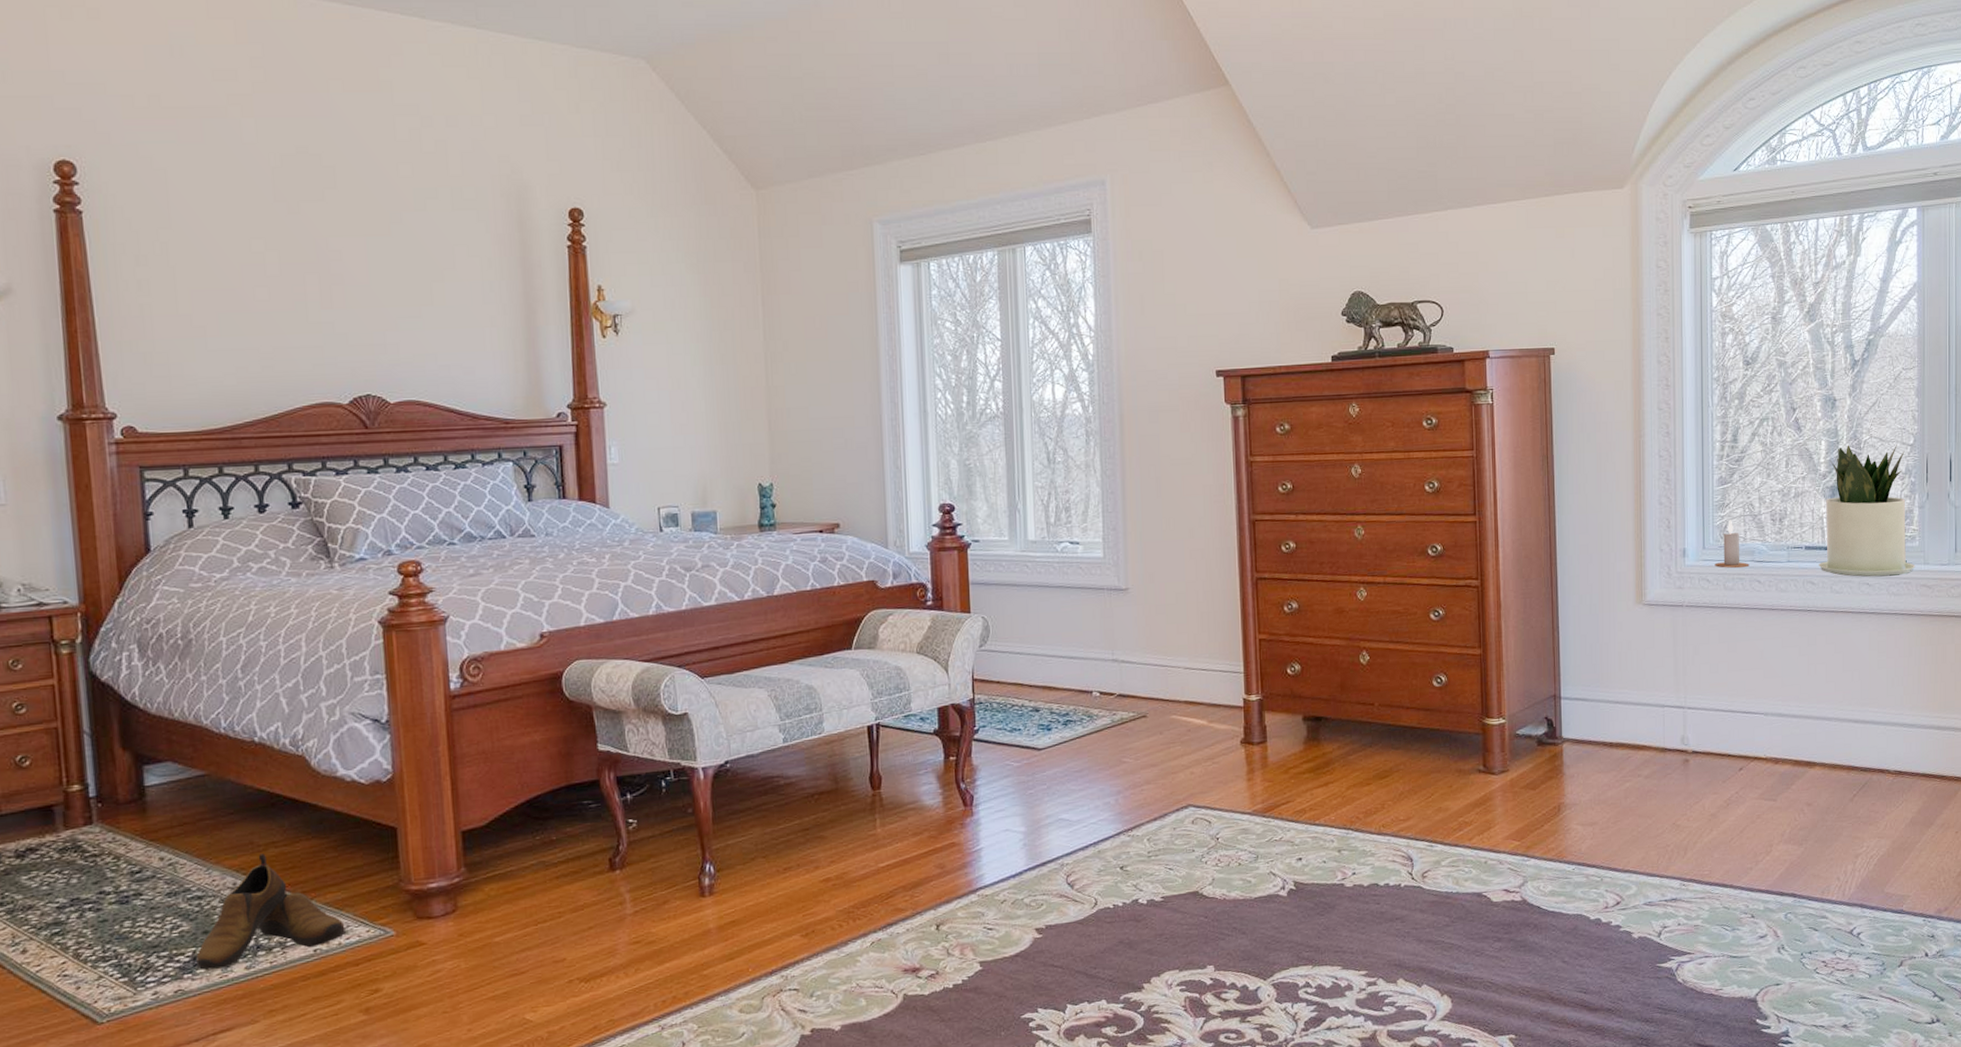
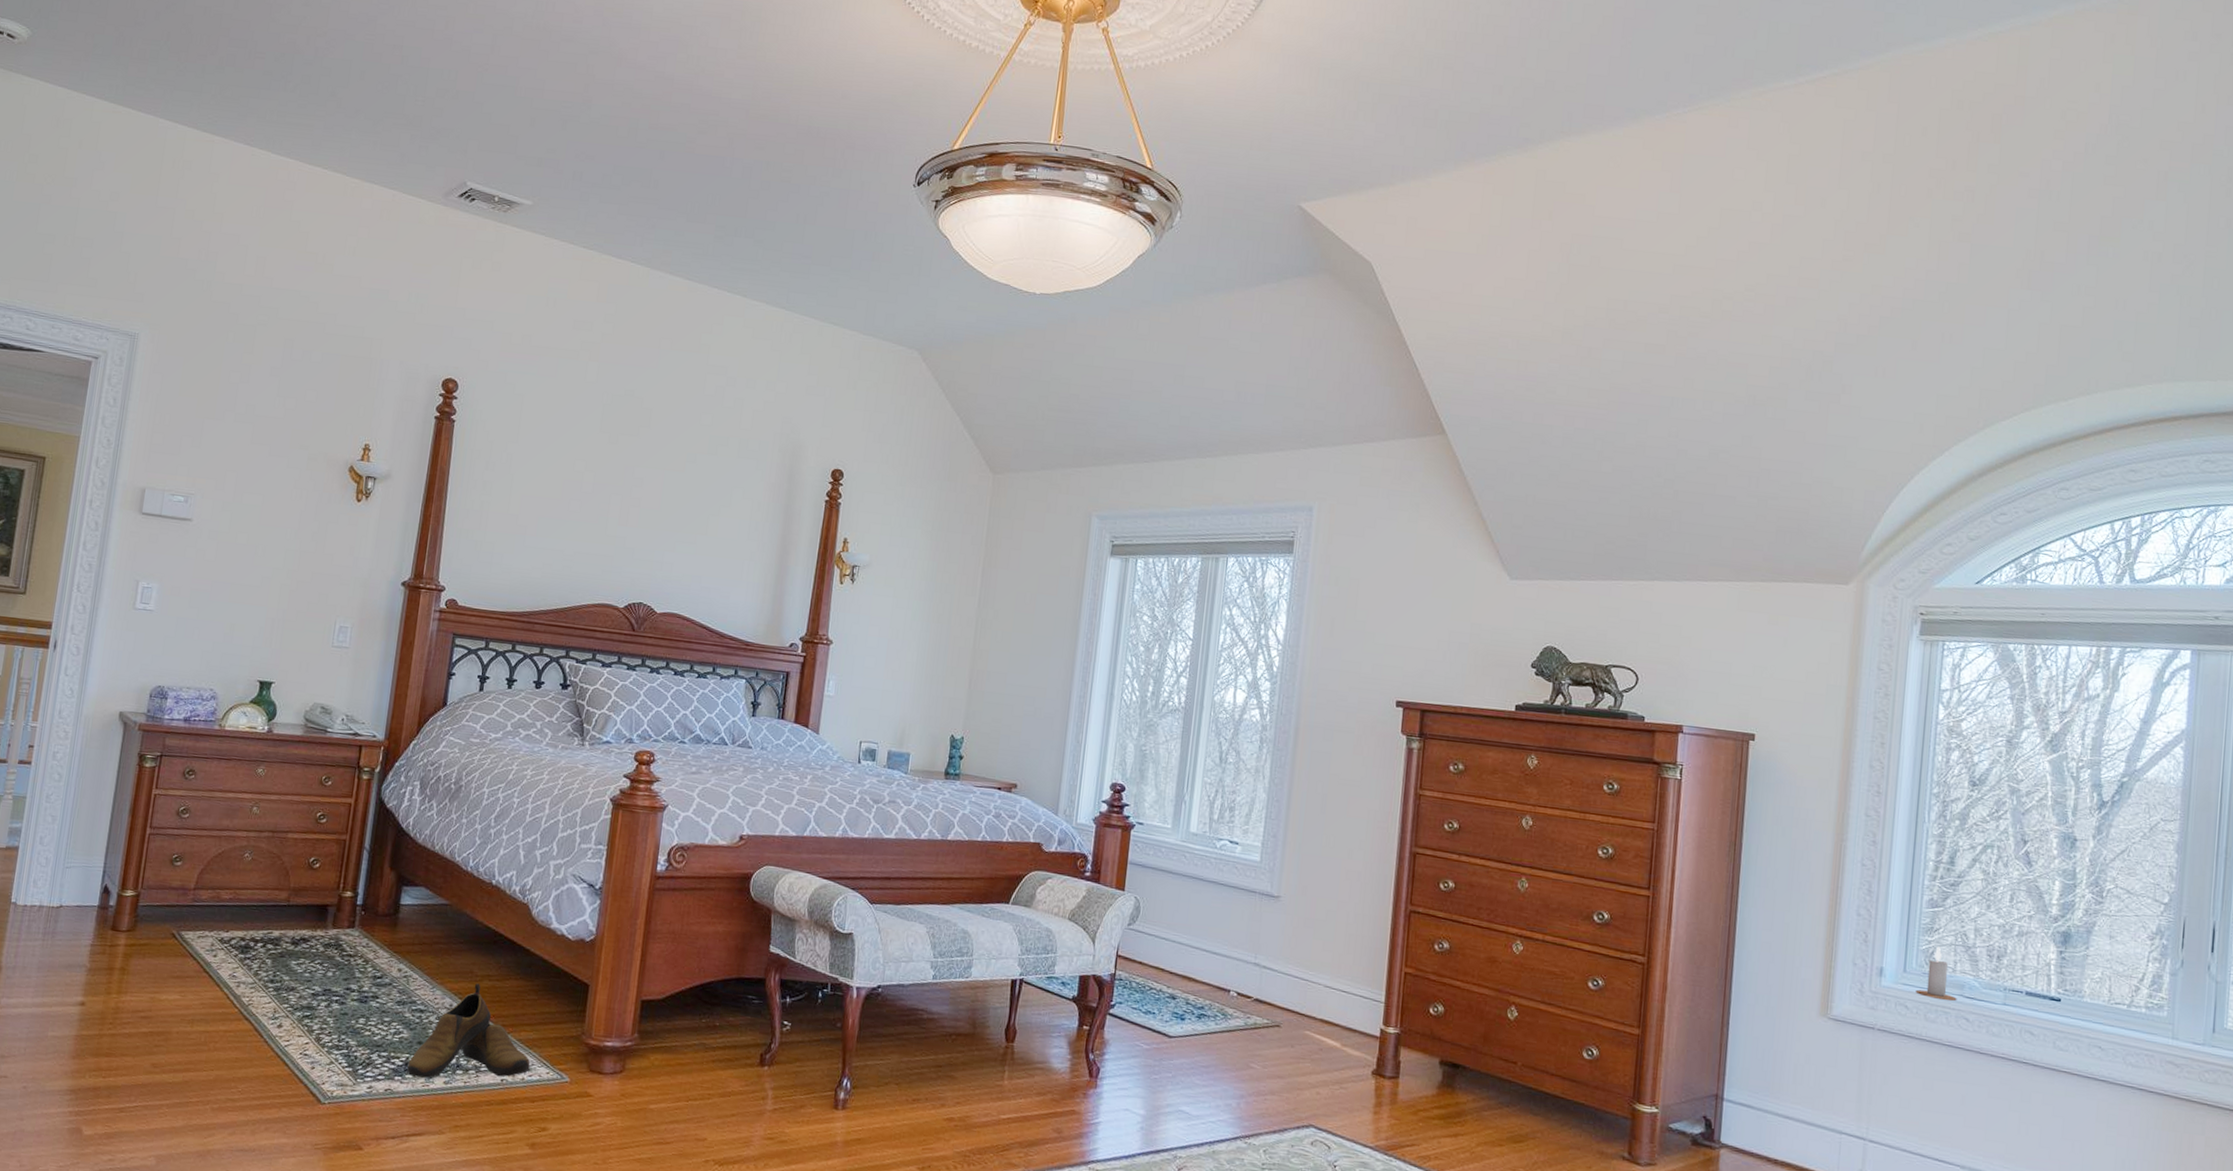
planter: present [1818,445,1915,578] -> none [2040,890,2161,1046]

